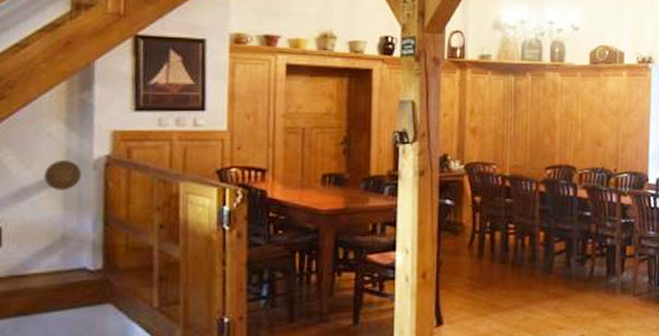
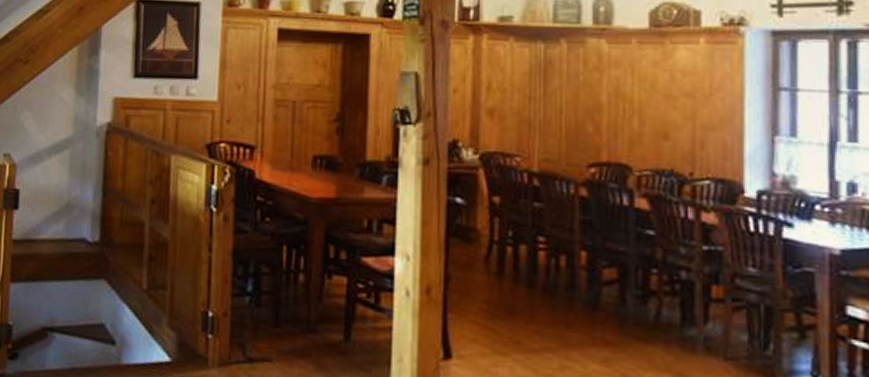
decorative plate: present [44,159,81,190] -> none [55,125,86,157]

